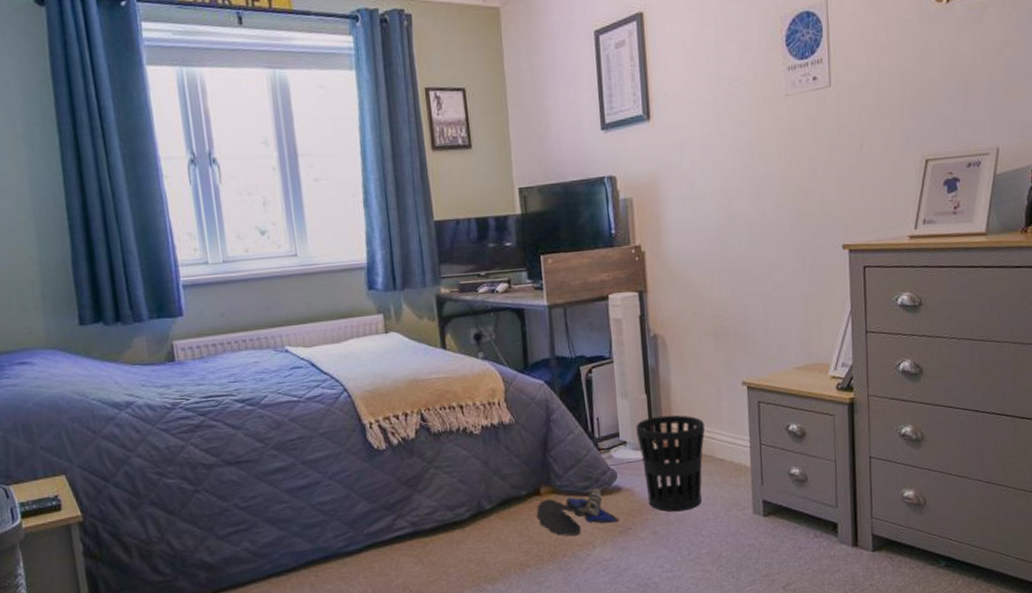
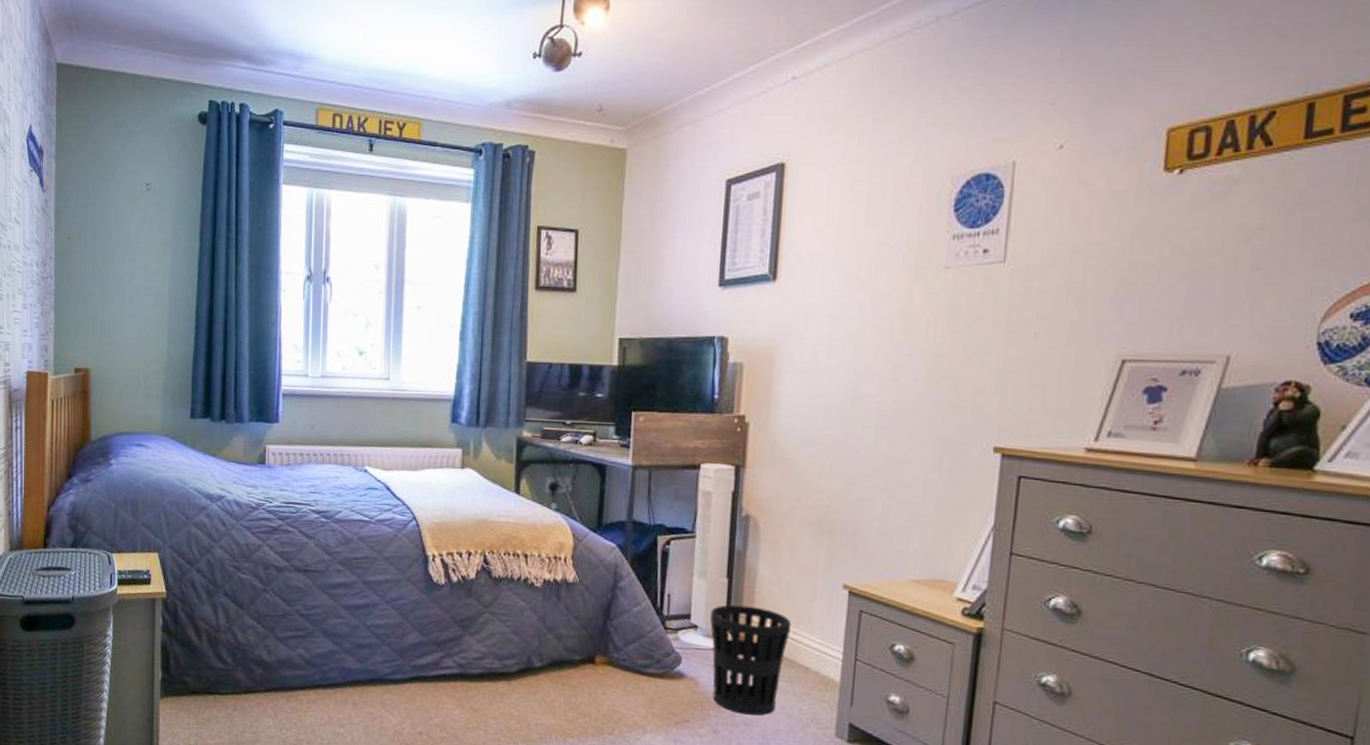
shoe: present [536,488,620,536] -> none [587,669,677,715]

